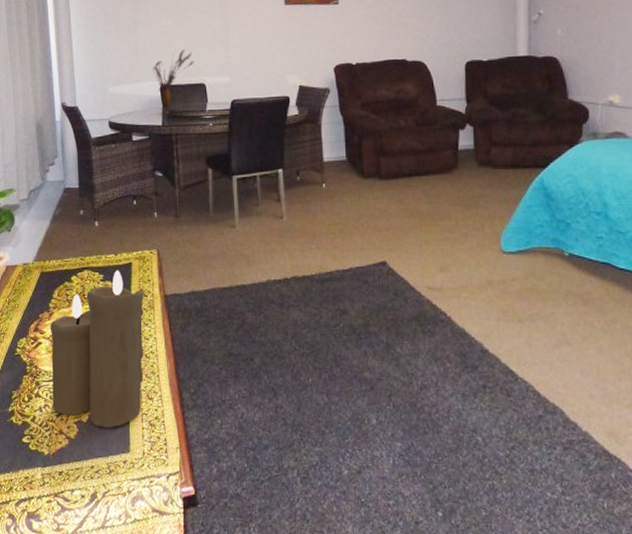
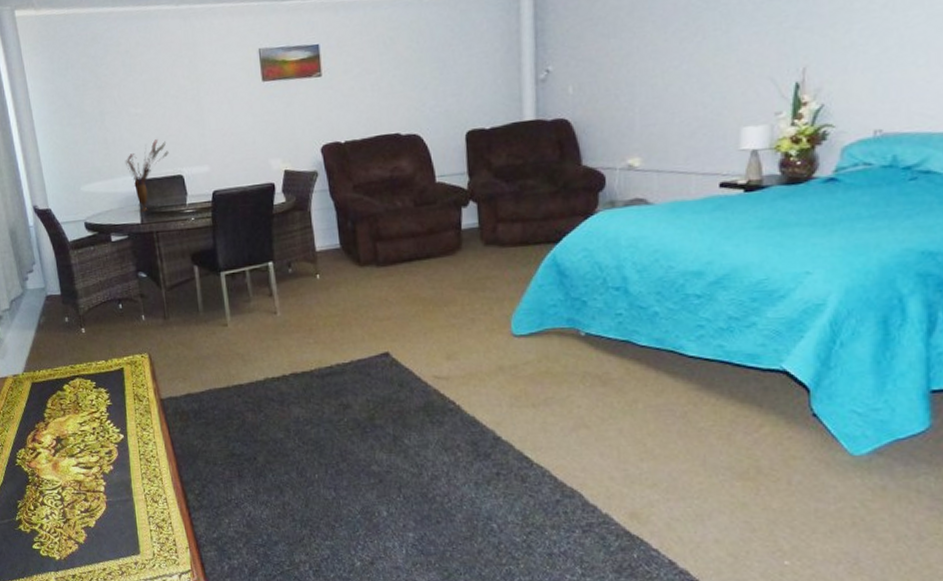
candle: present [50,270,144,428] -> none [47,376,147,532]

